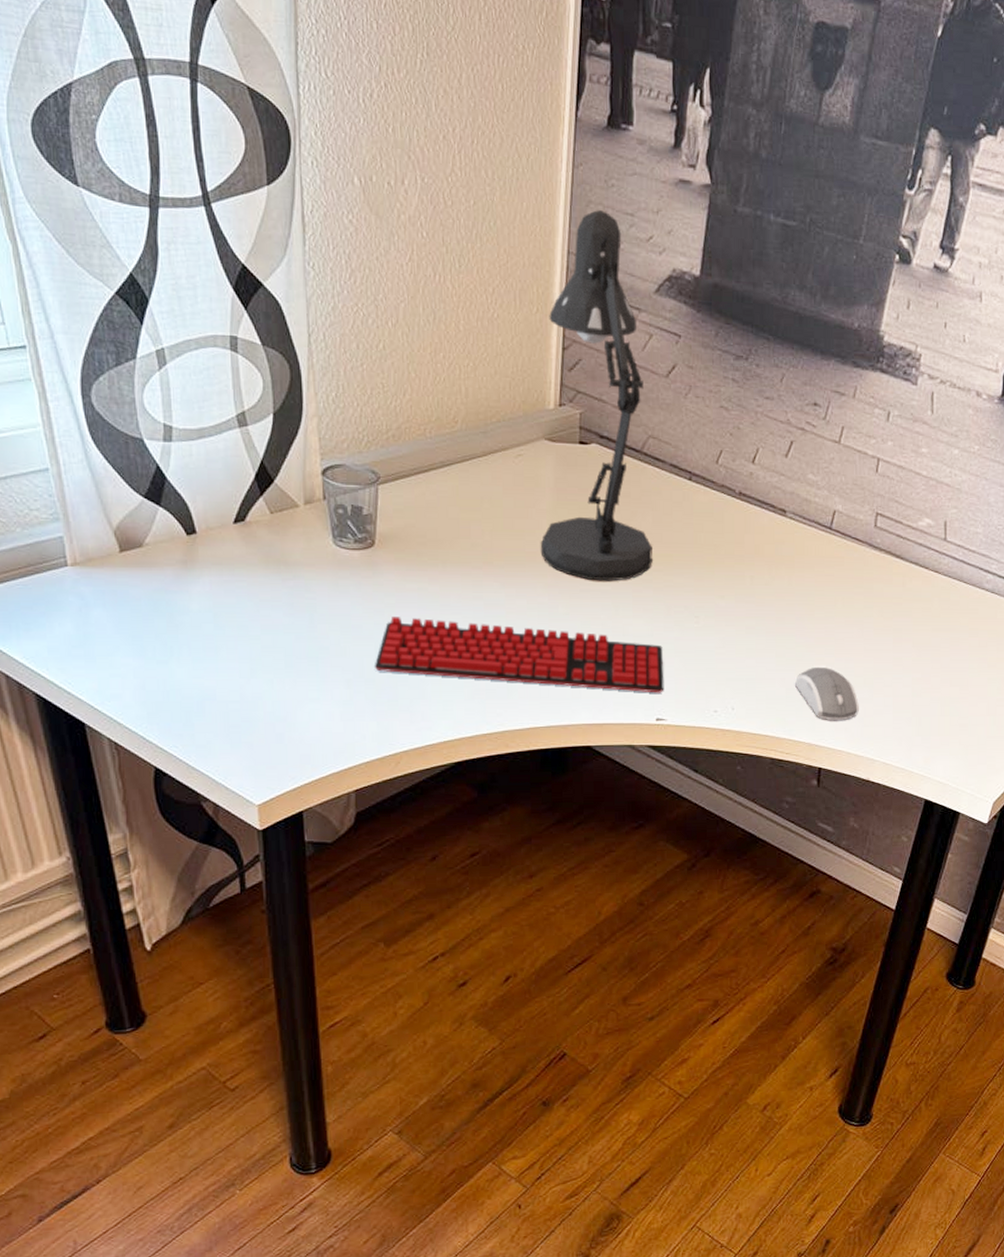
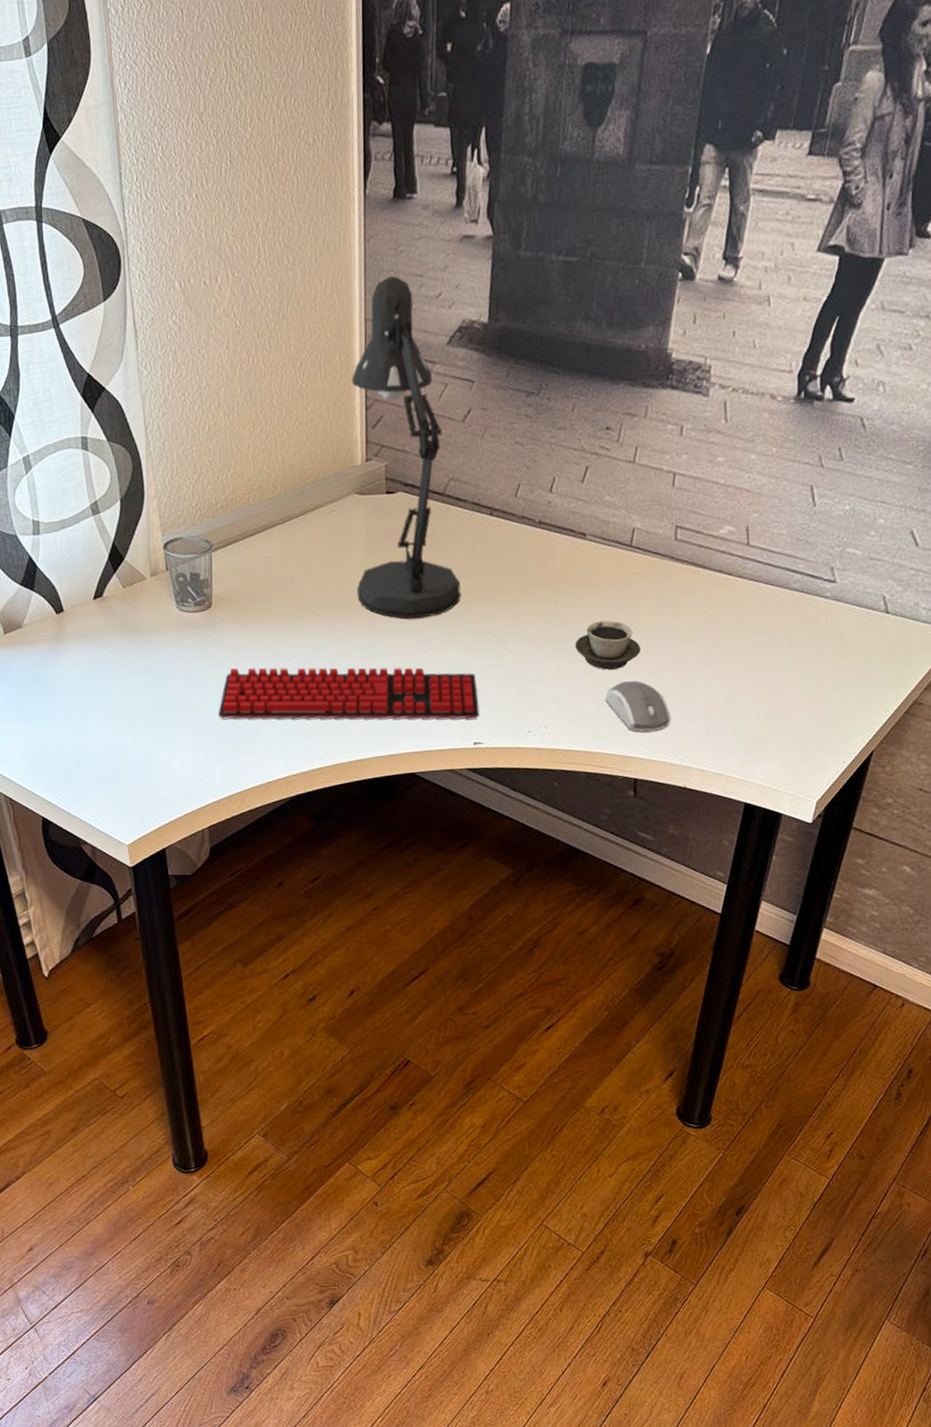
cup: none [768,603,833,654] -> present [575,620,641,670]

